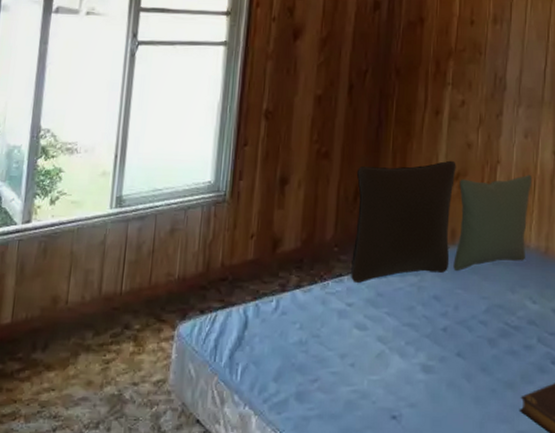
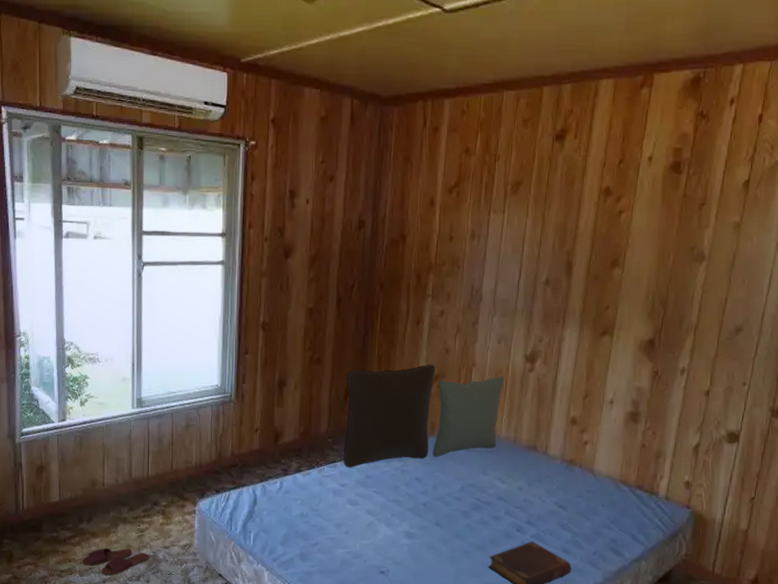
slippers: none [30,385,113,421] -> present [82,548,149,575]

